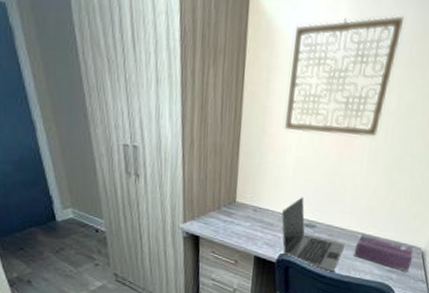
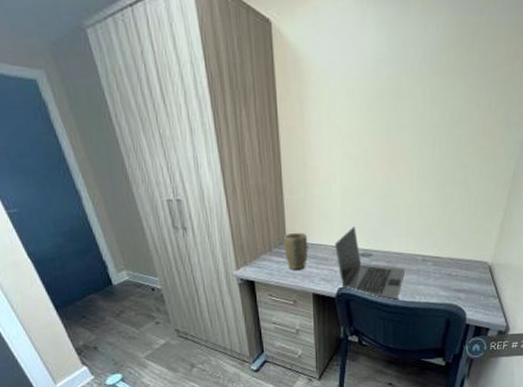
plant pot: none [232,194,257,232] -> present [283,232,308,270]
wall art: present [284,16,404,137] -> none [324,22,436,160]
tissue box: present [353,234,413,272] -> none [416,255,480,289]

